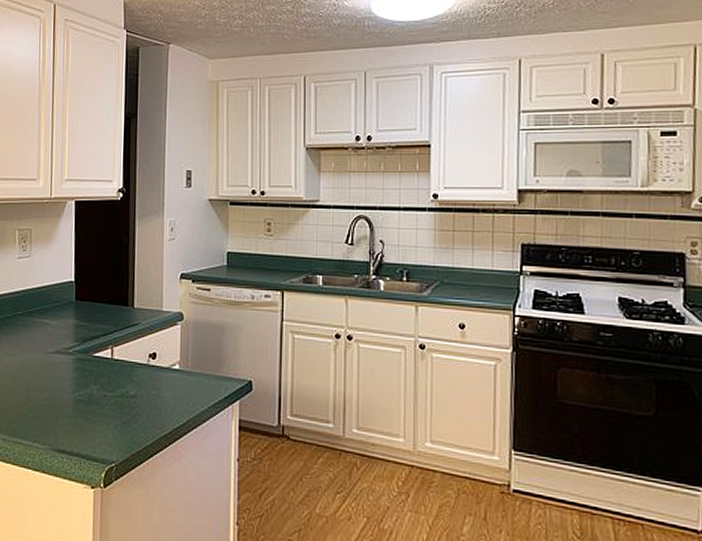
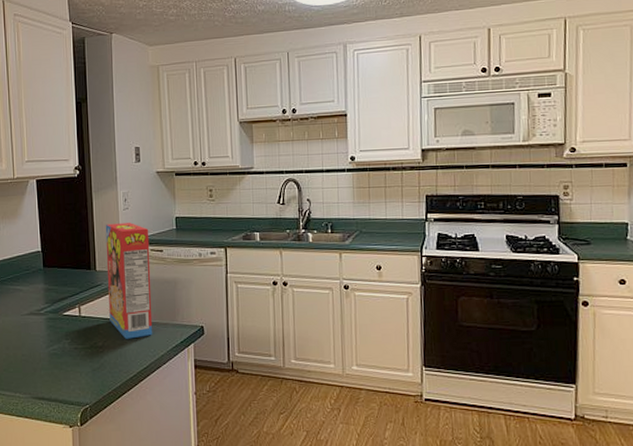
cereal box: none [145,255,196,390] -> present [105,223,153,339]

